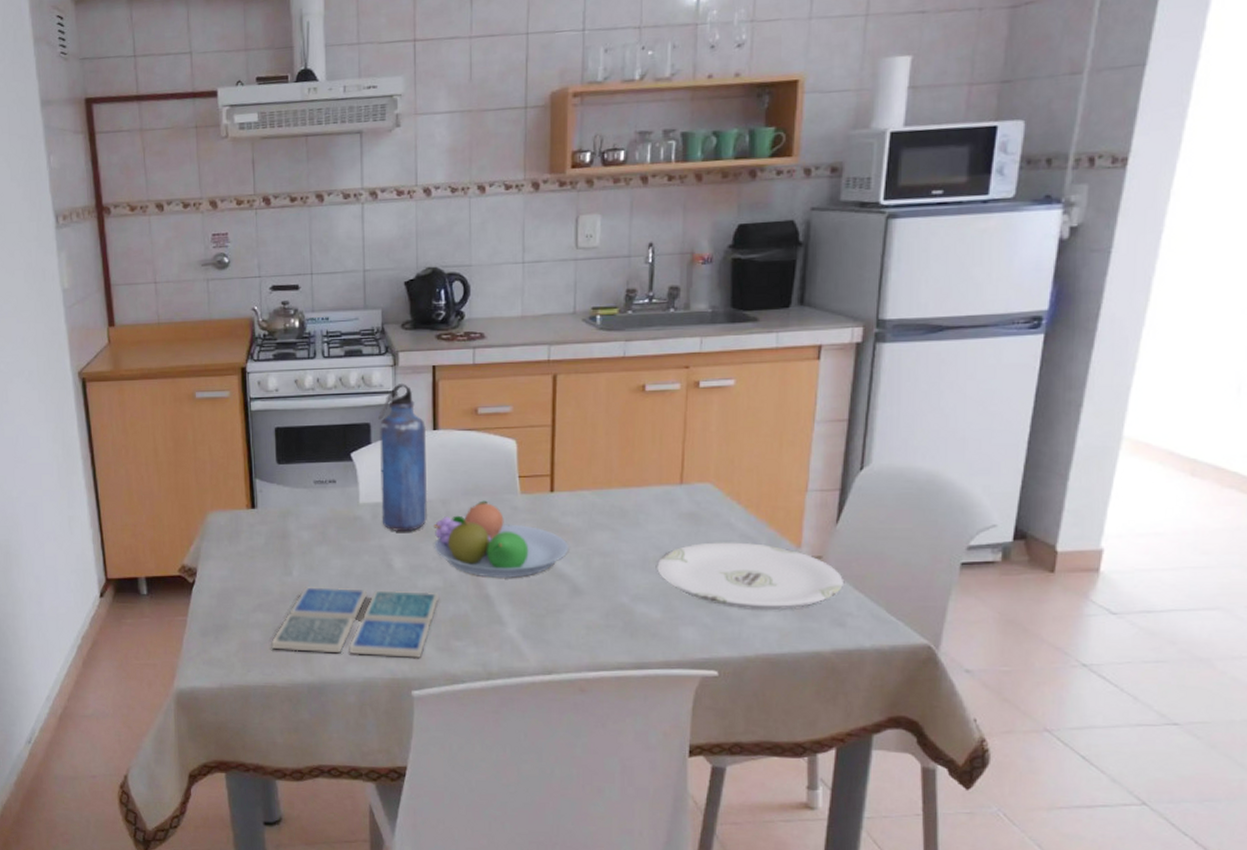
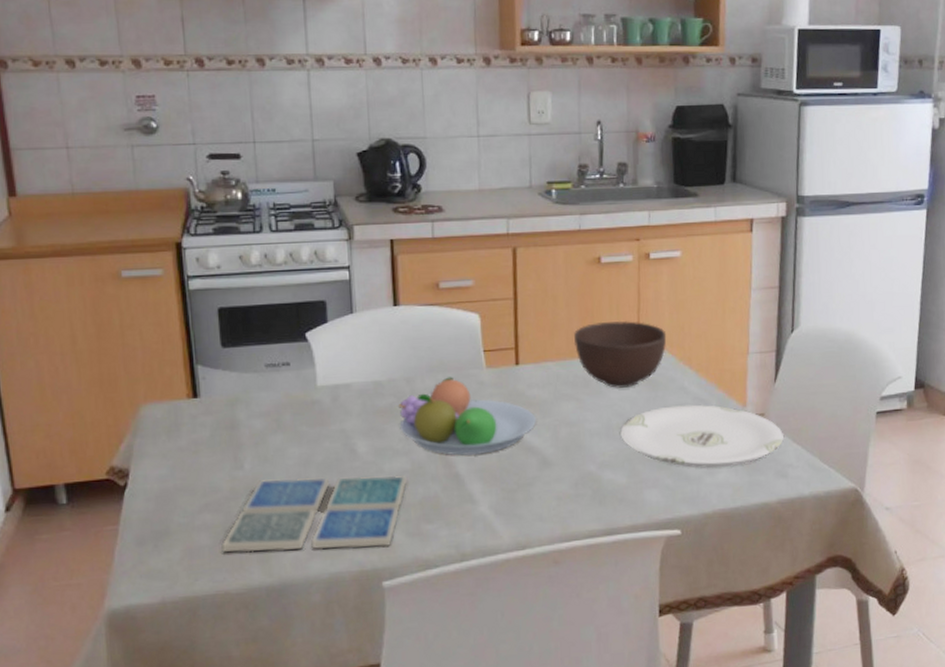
water bottle: present [377,384,428,532] -> none [333,258,391,415]
bowl: none [611,451,714,520] -> present [573,320,667,388]

